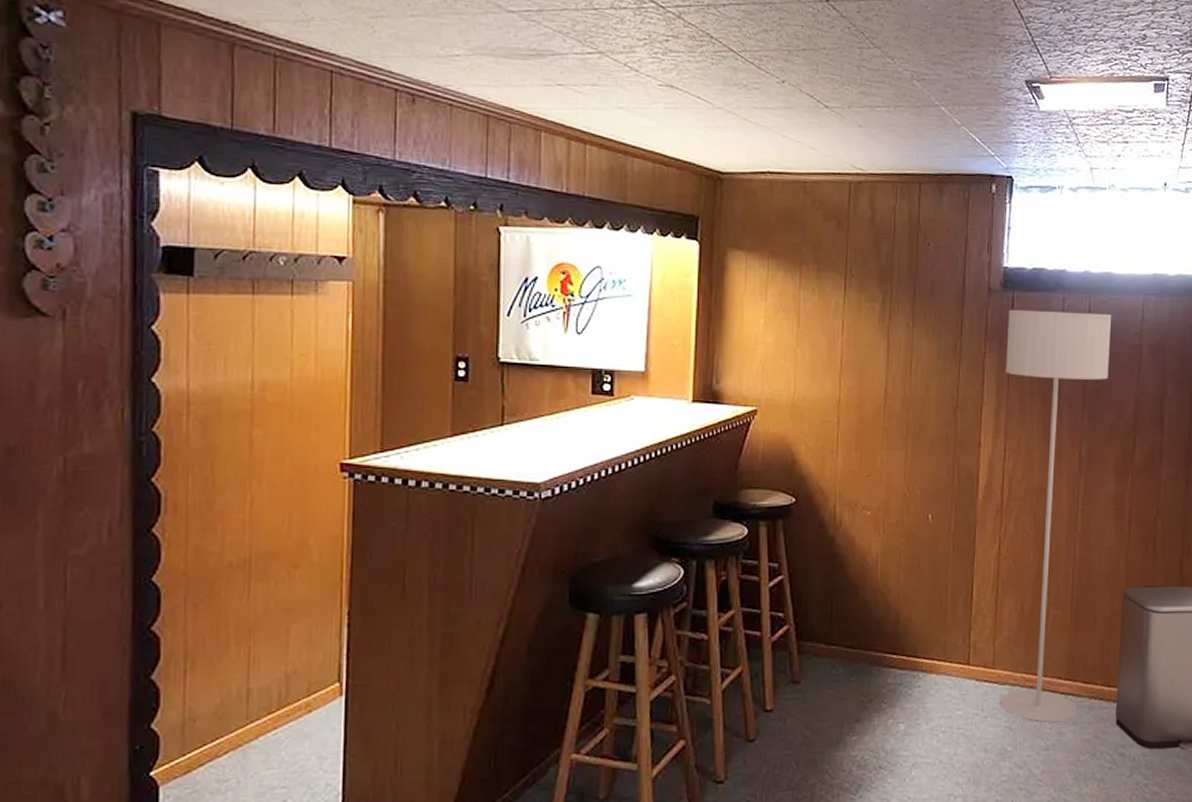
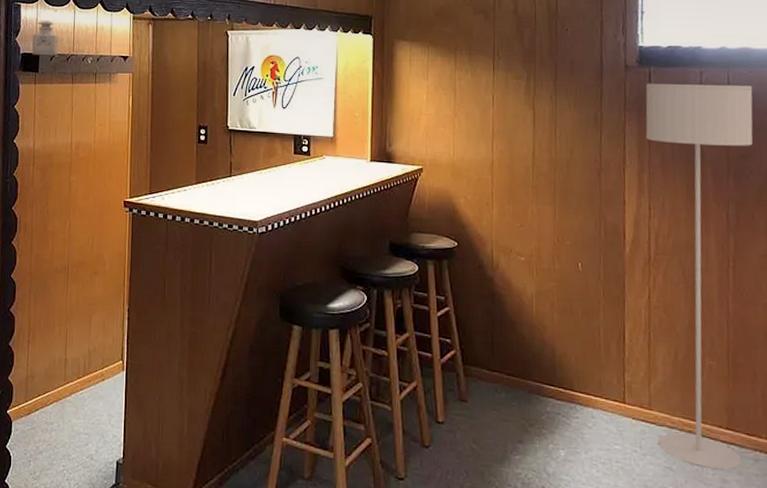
decorative bottle: none [181,198,229,252] -> present [32,21,59,56]

